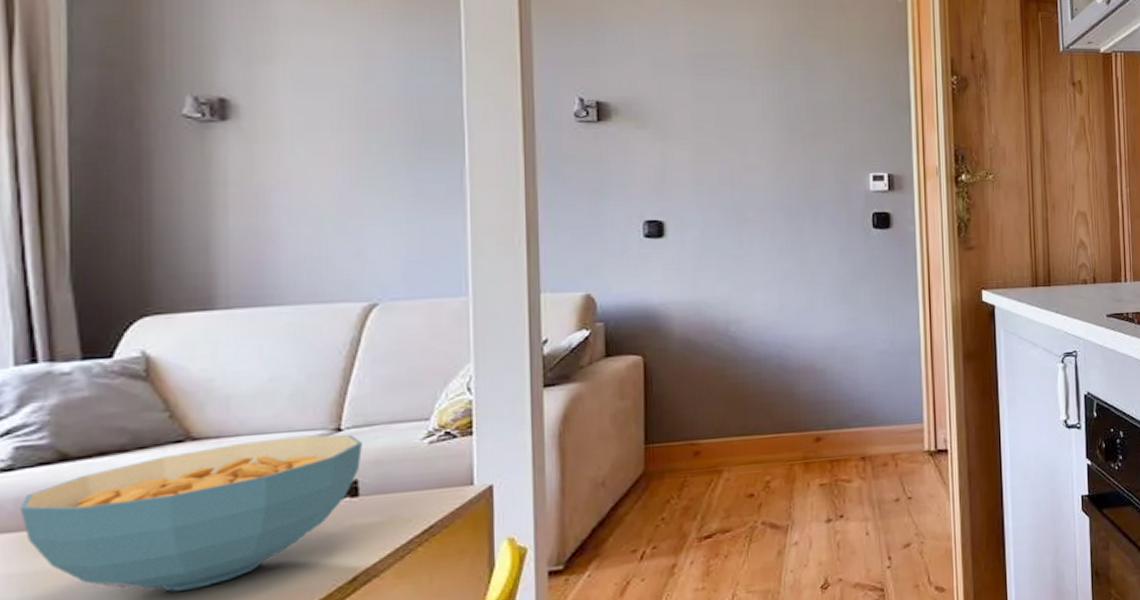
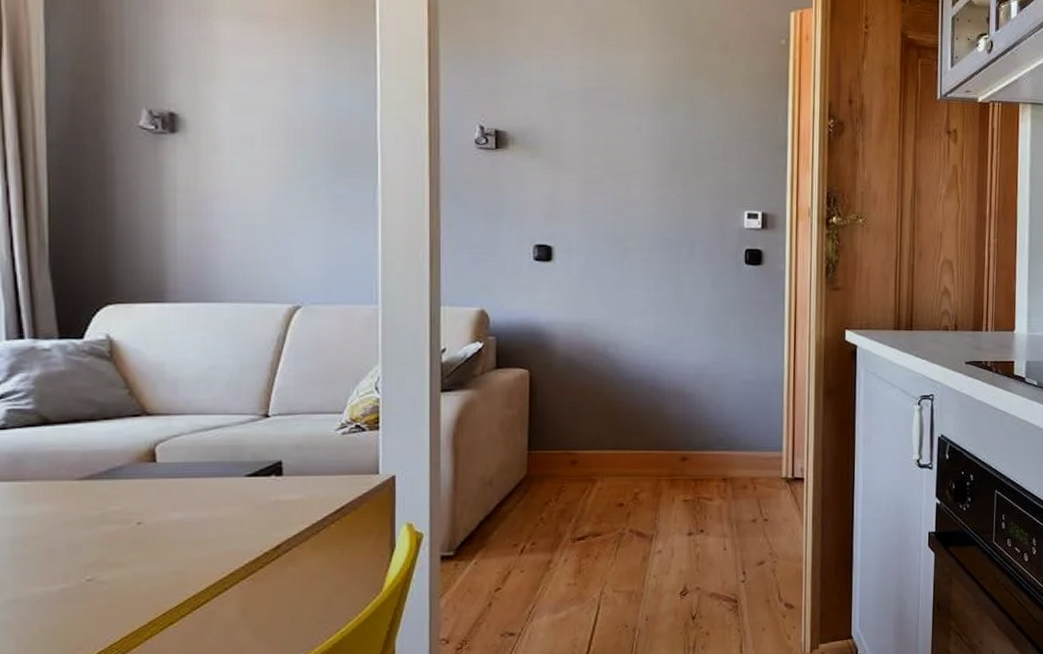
cereal bowl: present [19,434,362,592] -> none [11,419,286,543]

